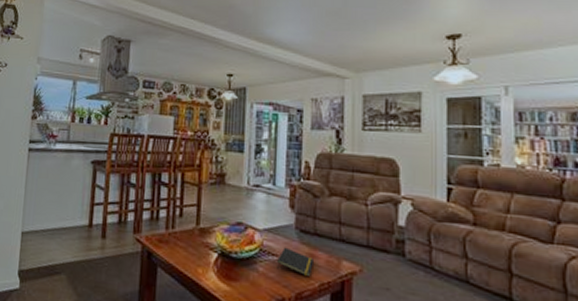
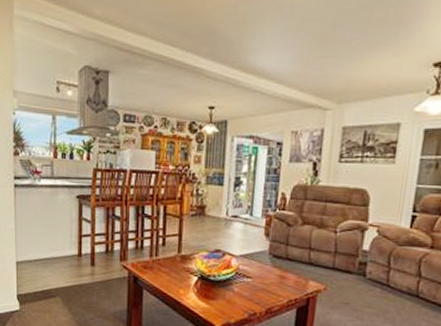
notepad: present [277,247,313,278] -> none [251,270,284,295]

